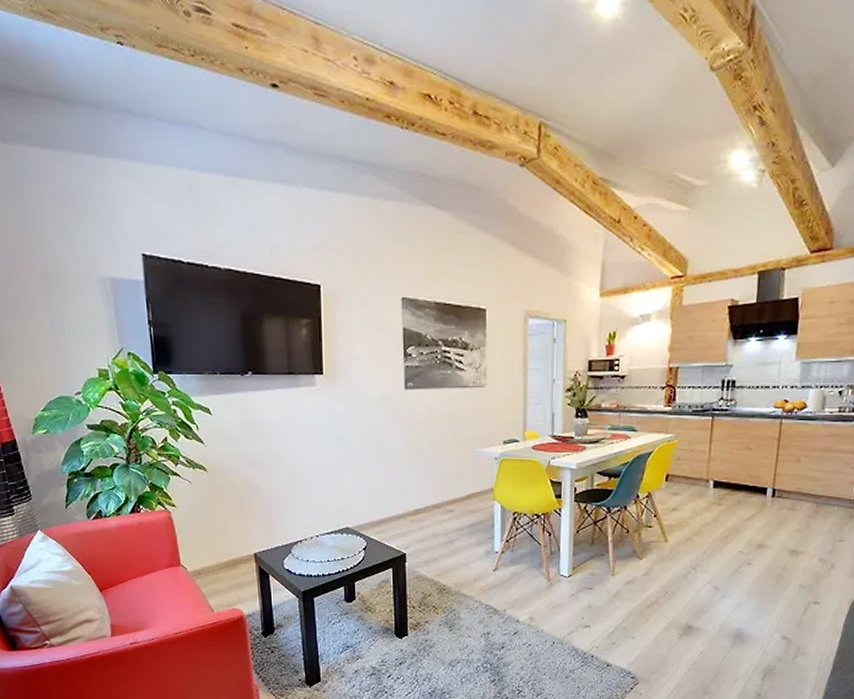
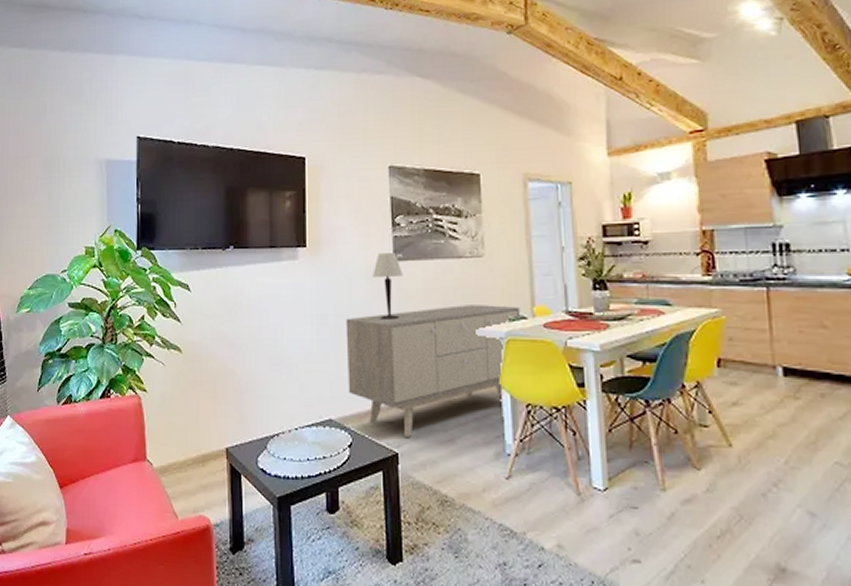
sideboard: none [360,429,514,540] -> present [345,305,521,437]
table lamp: none [385,382,413,442] -> present [372,253,402,320]

